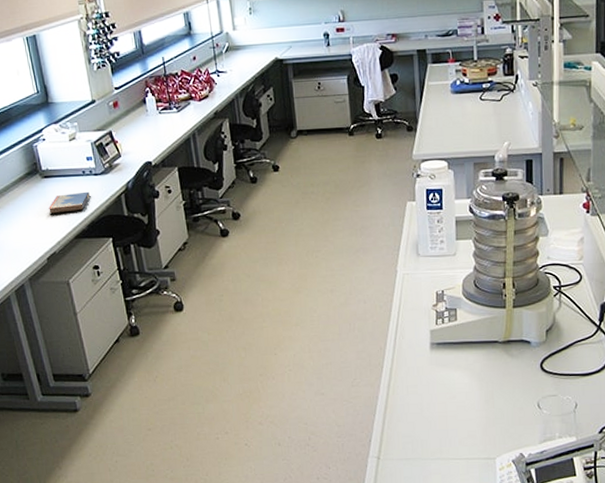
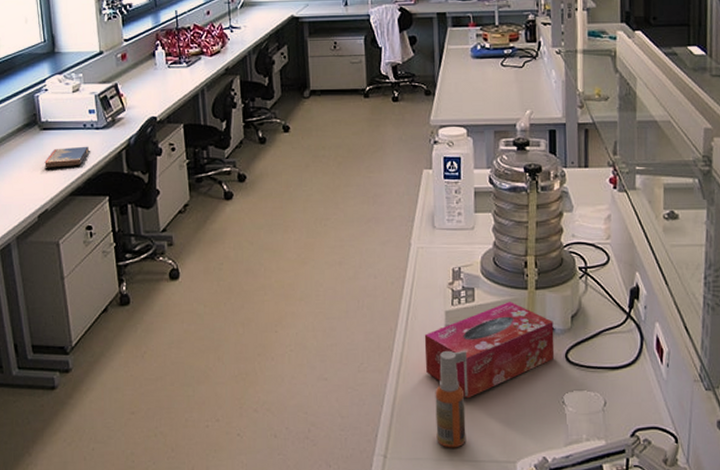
tissue box: none [411,319,531,406] -> present [424,302,555,399]
spray bottle: none [422,365,453,449] -> present [435,351,469,448]

